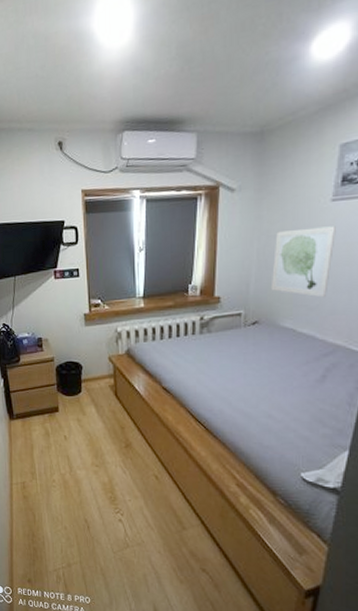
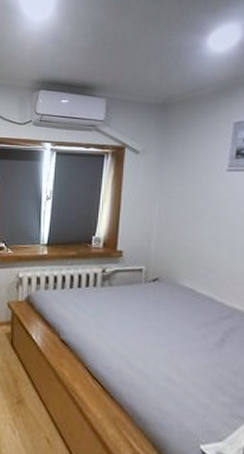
wall art: present [270,226,336,298] -> none [171,193,231,261]

